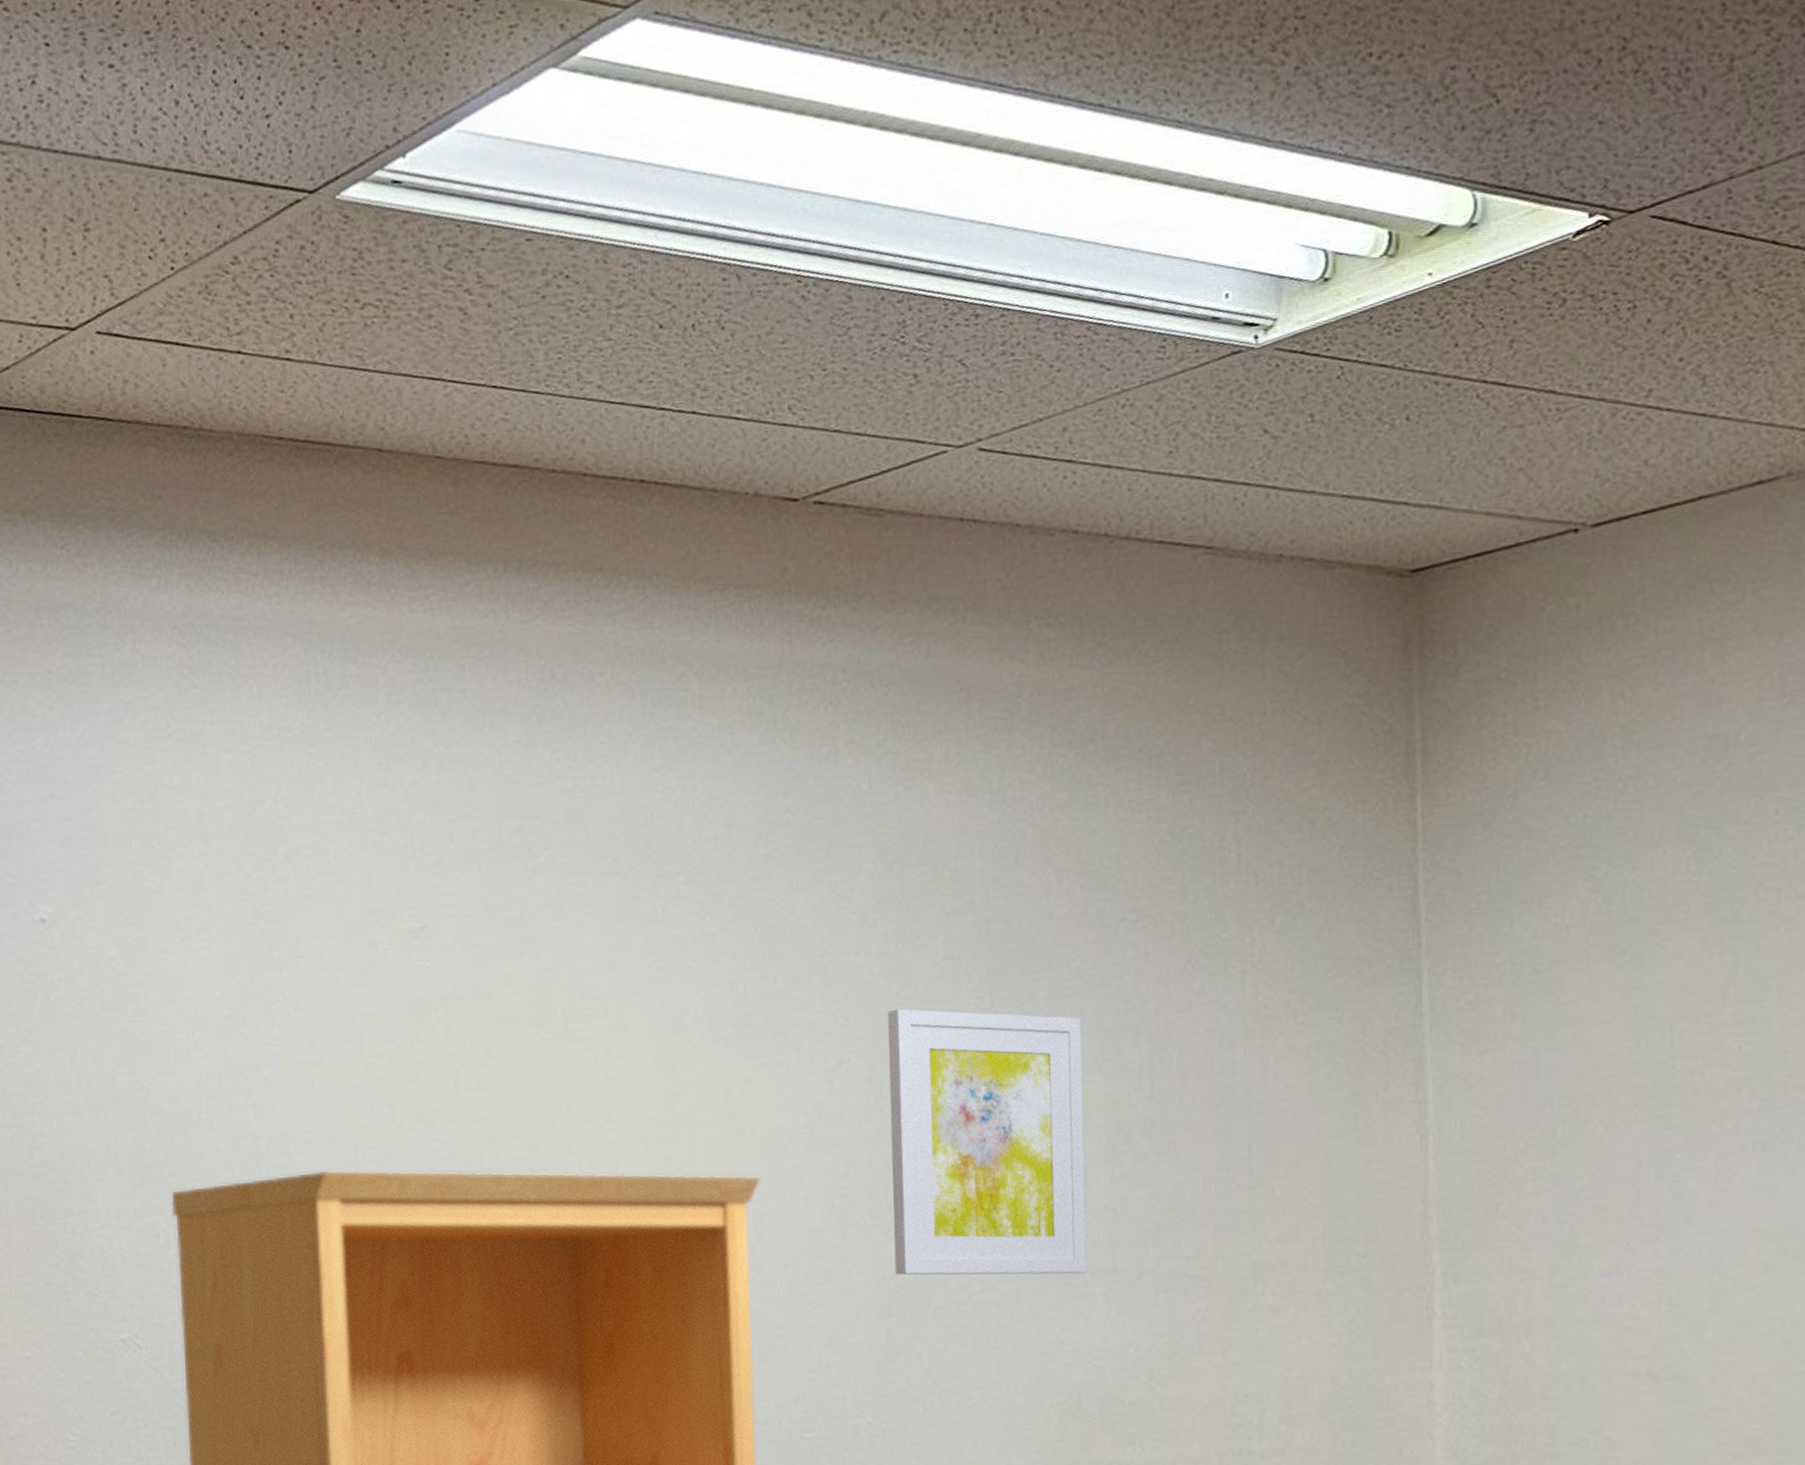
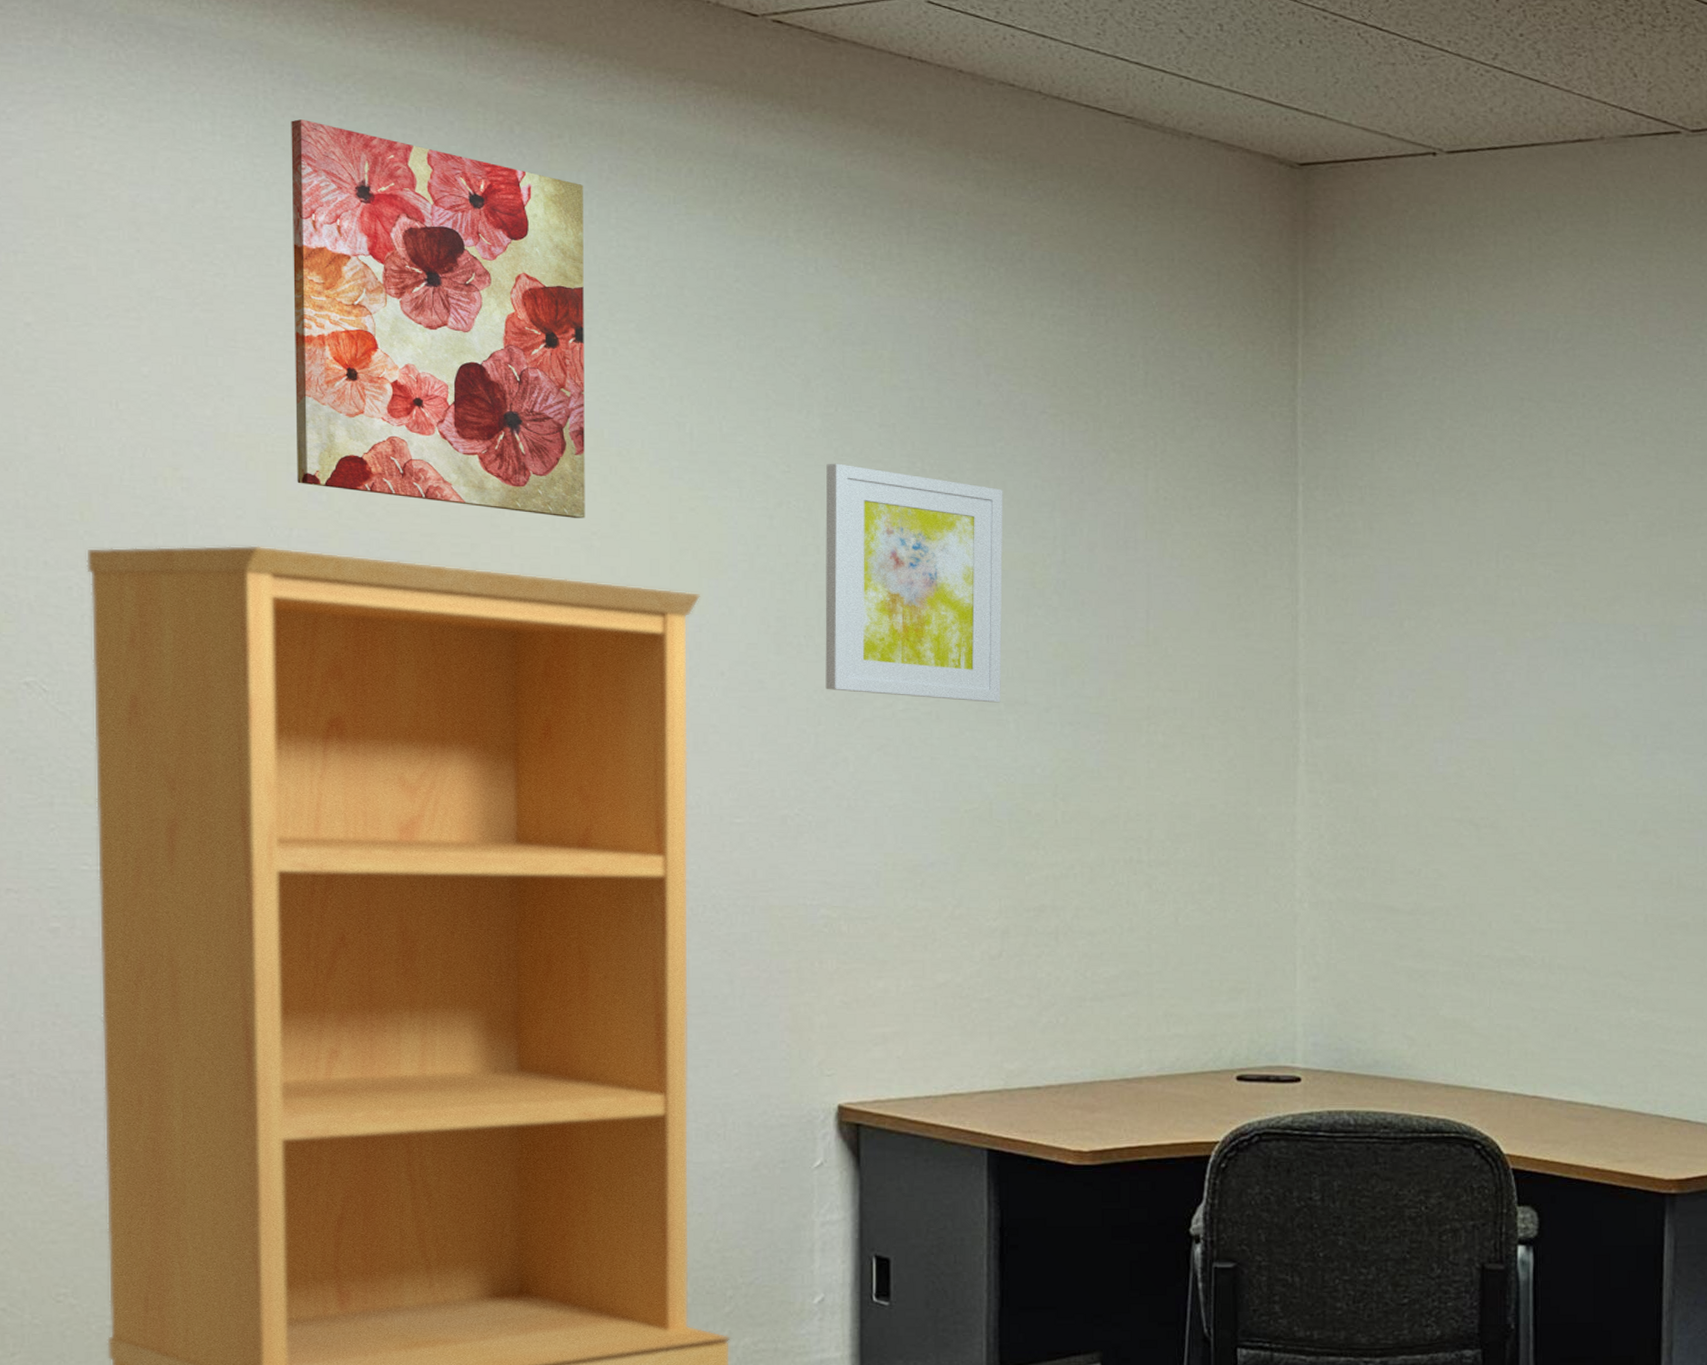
wall art: none [342,698,641,1106] -> present [291,119,585,518]

